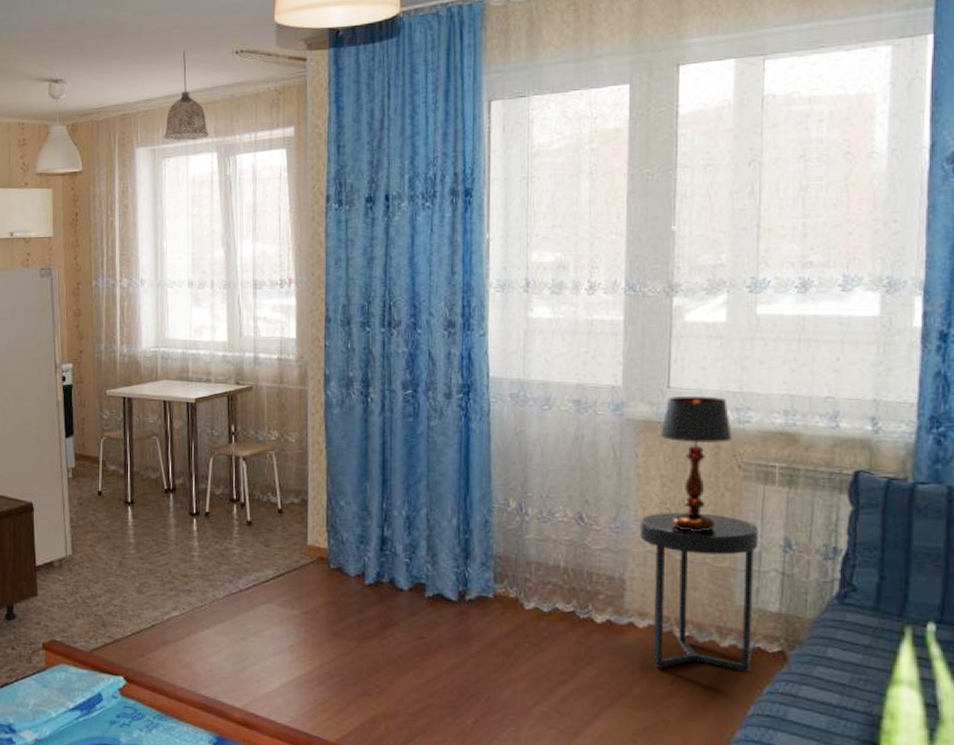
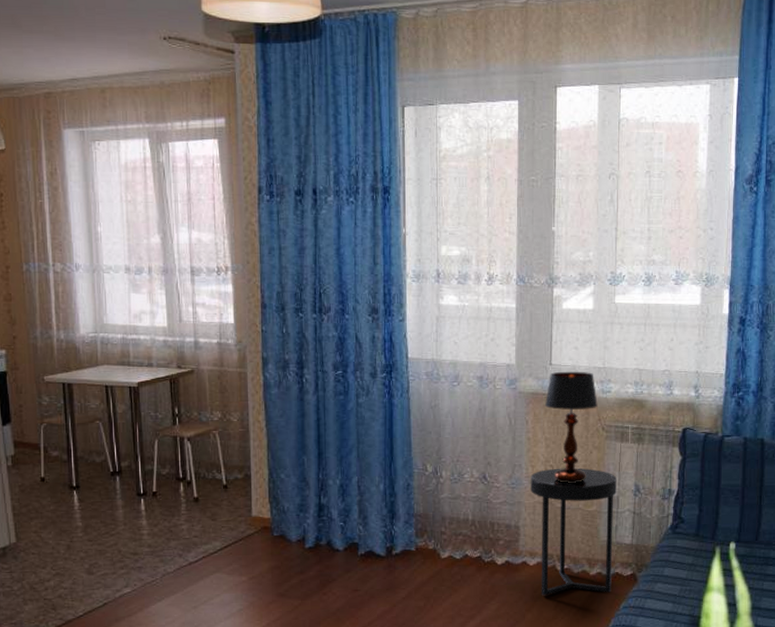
pendant lamp: present [164,51,209,140] -> none [92,32,140,124]

